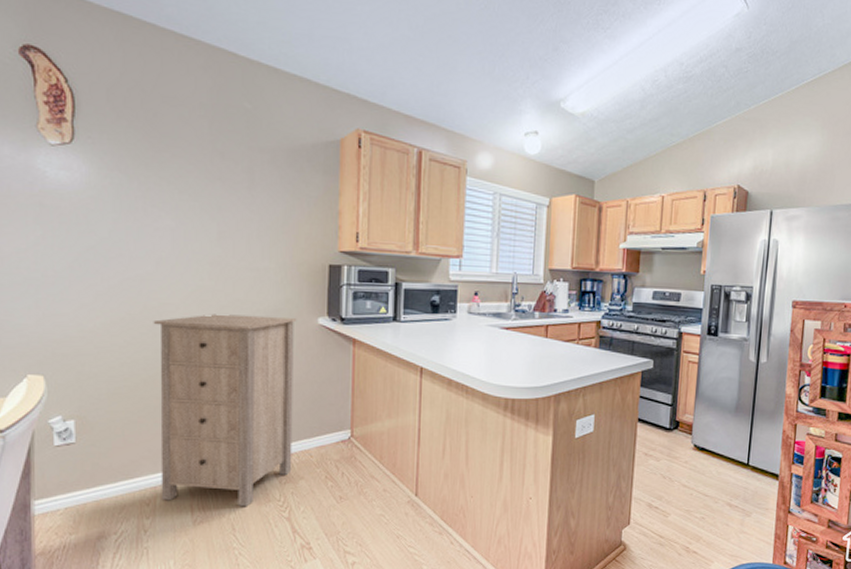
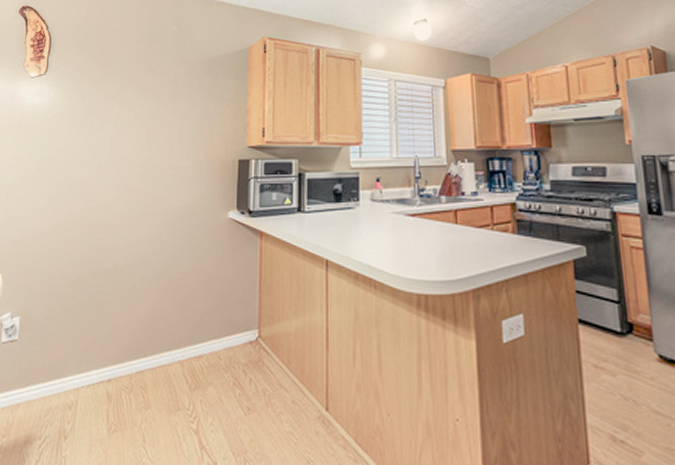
storage cabinet: present [153,314,297,507] -> none [82,211,210,415]

